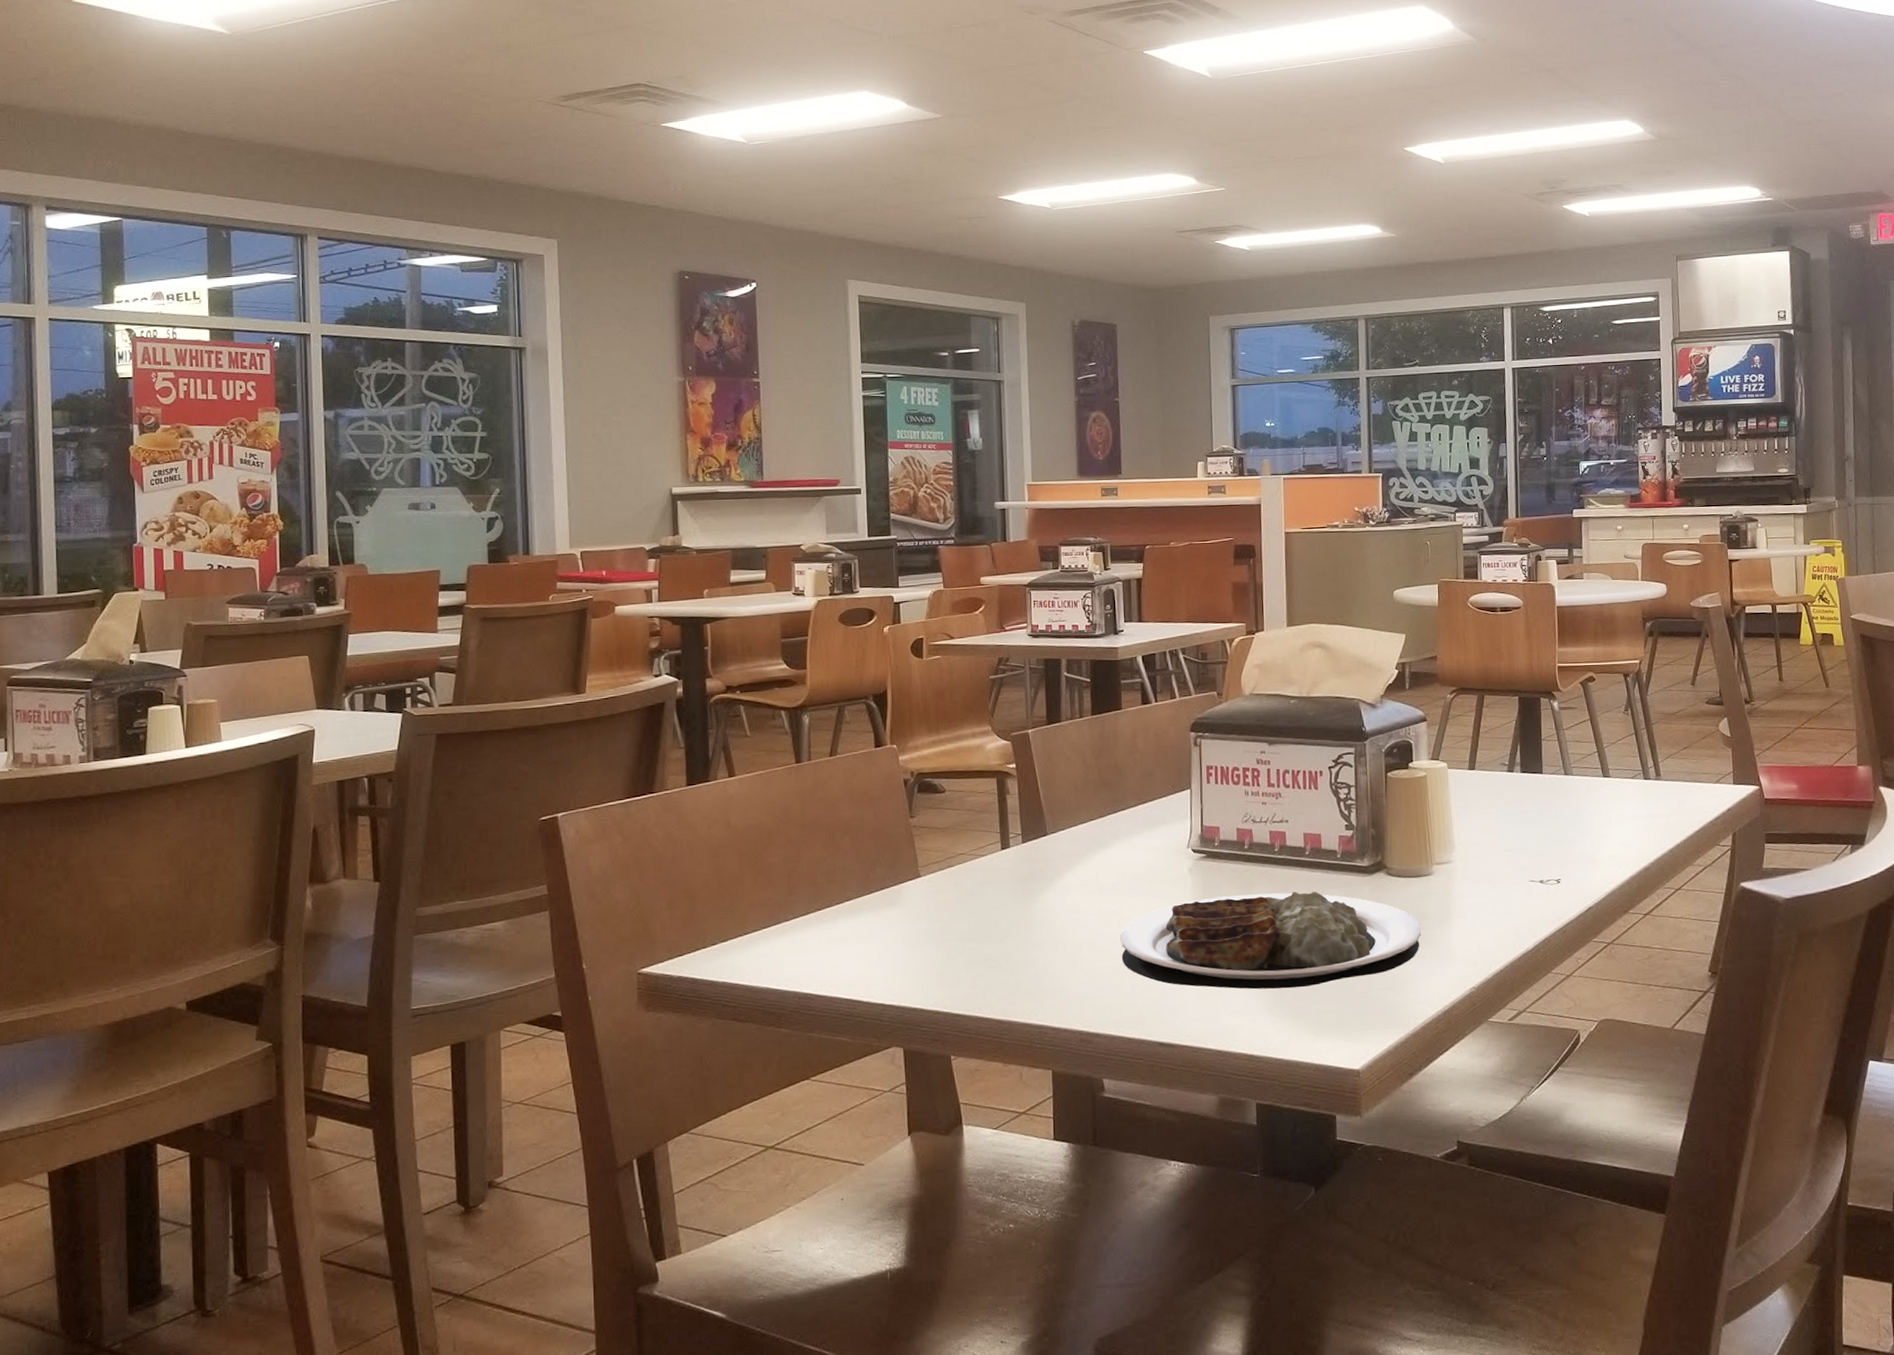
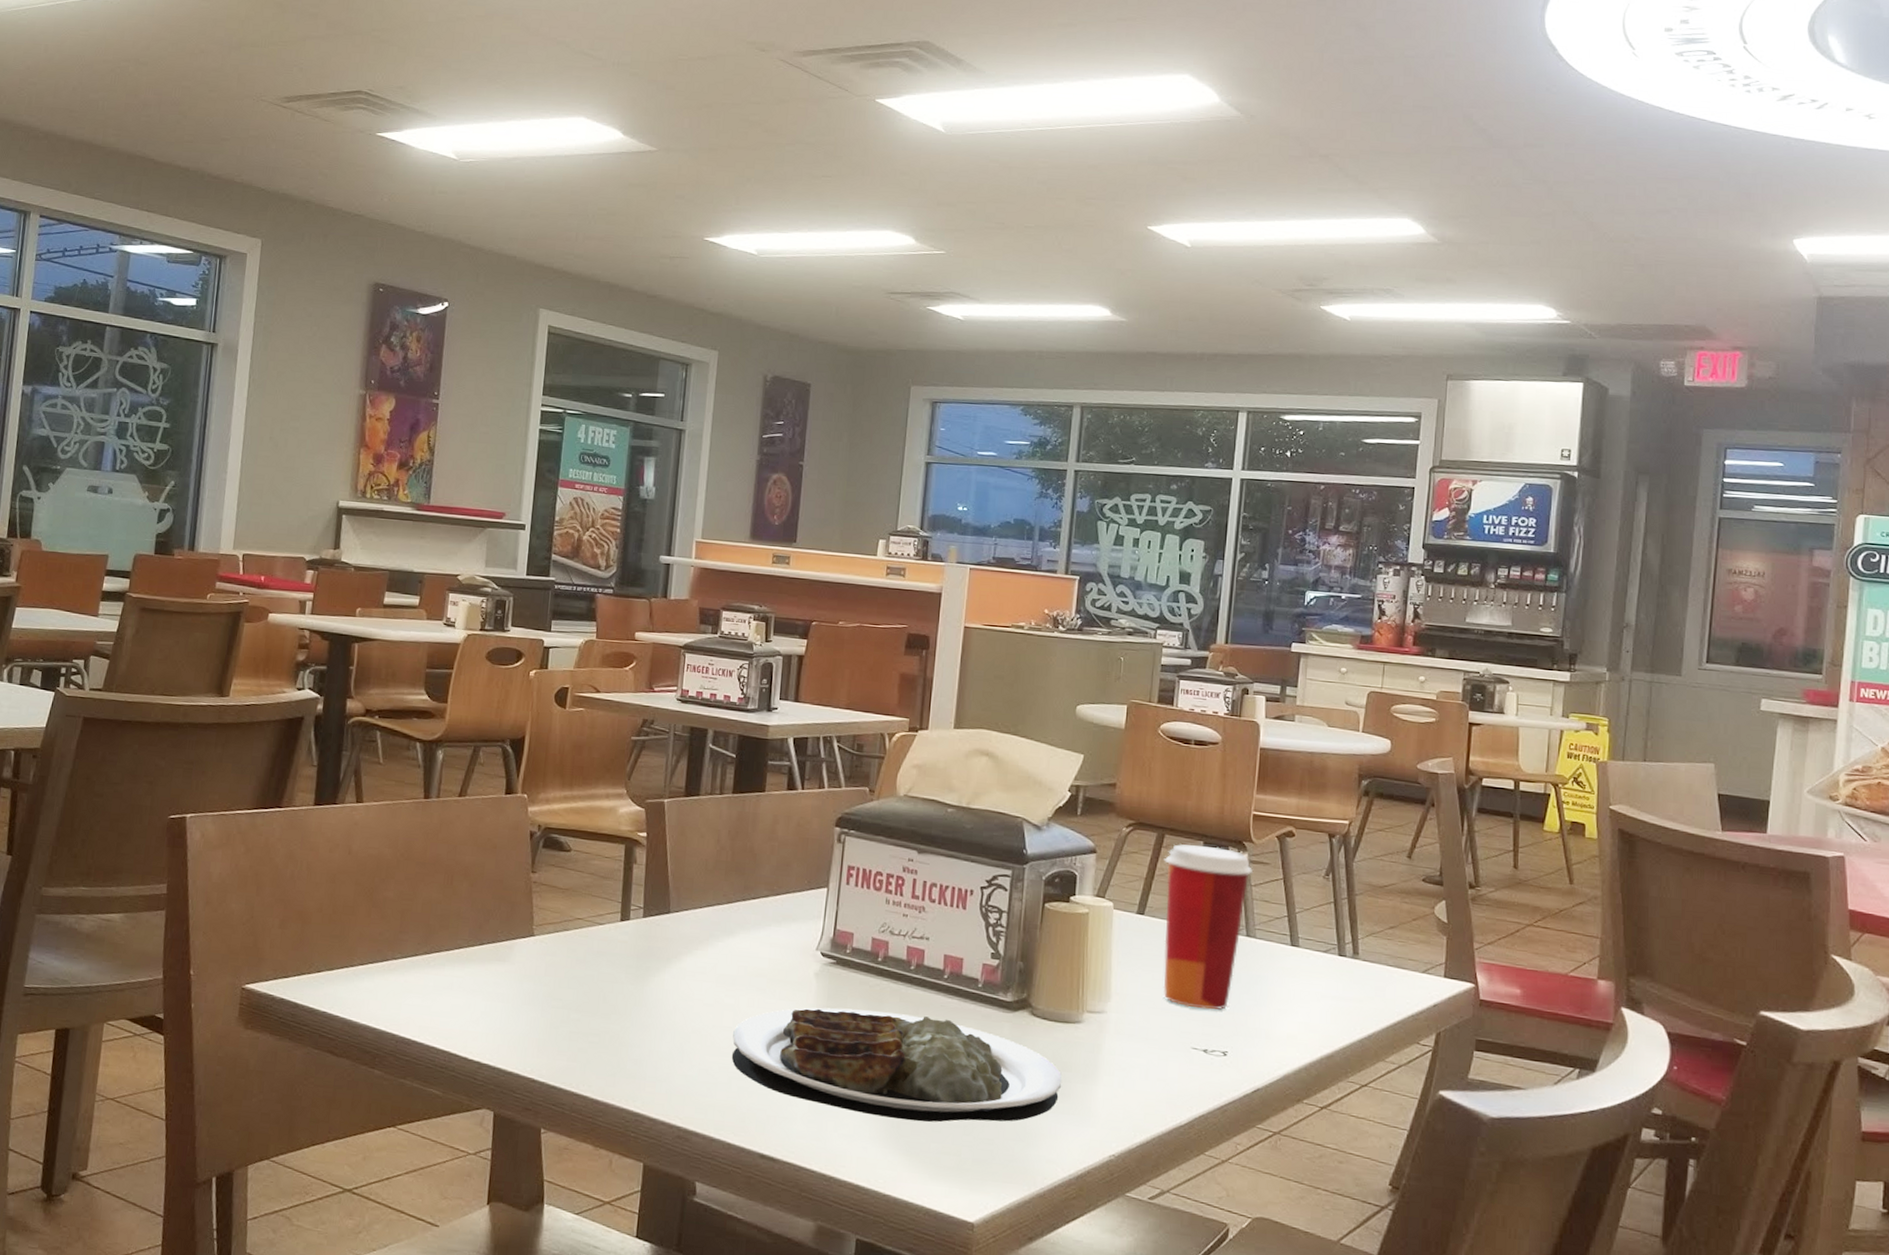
paper cup: none [1486,700,1563,846] -> present [1163,844,1252,1010]

